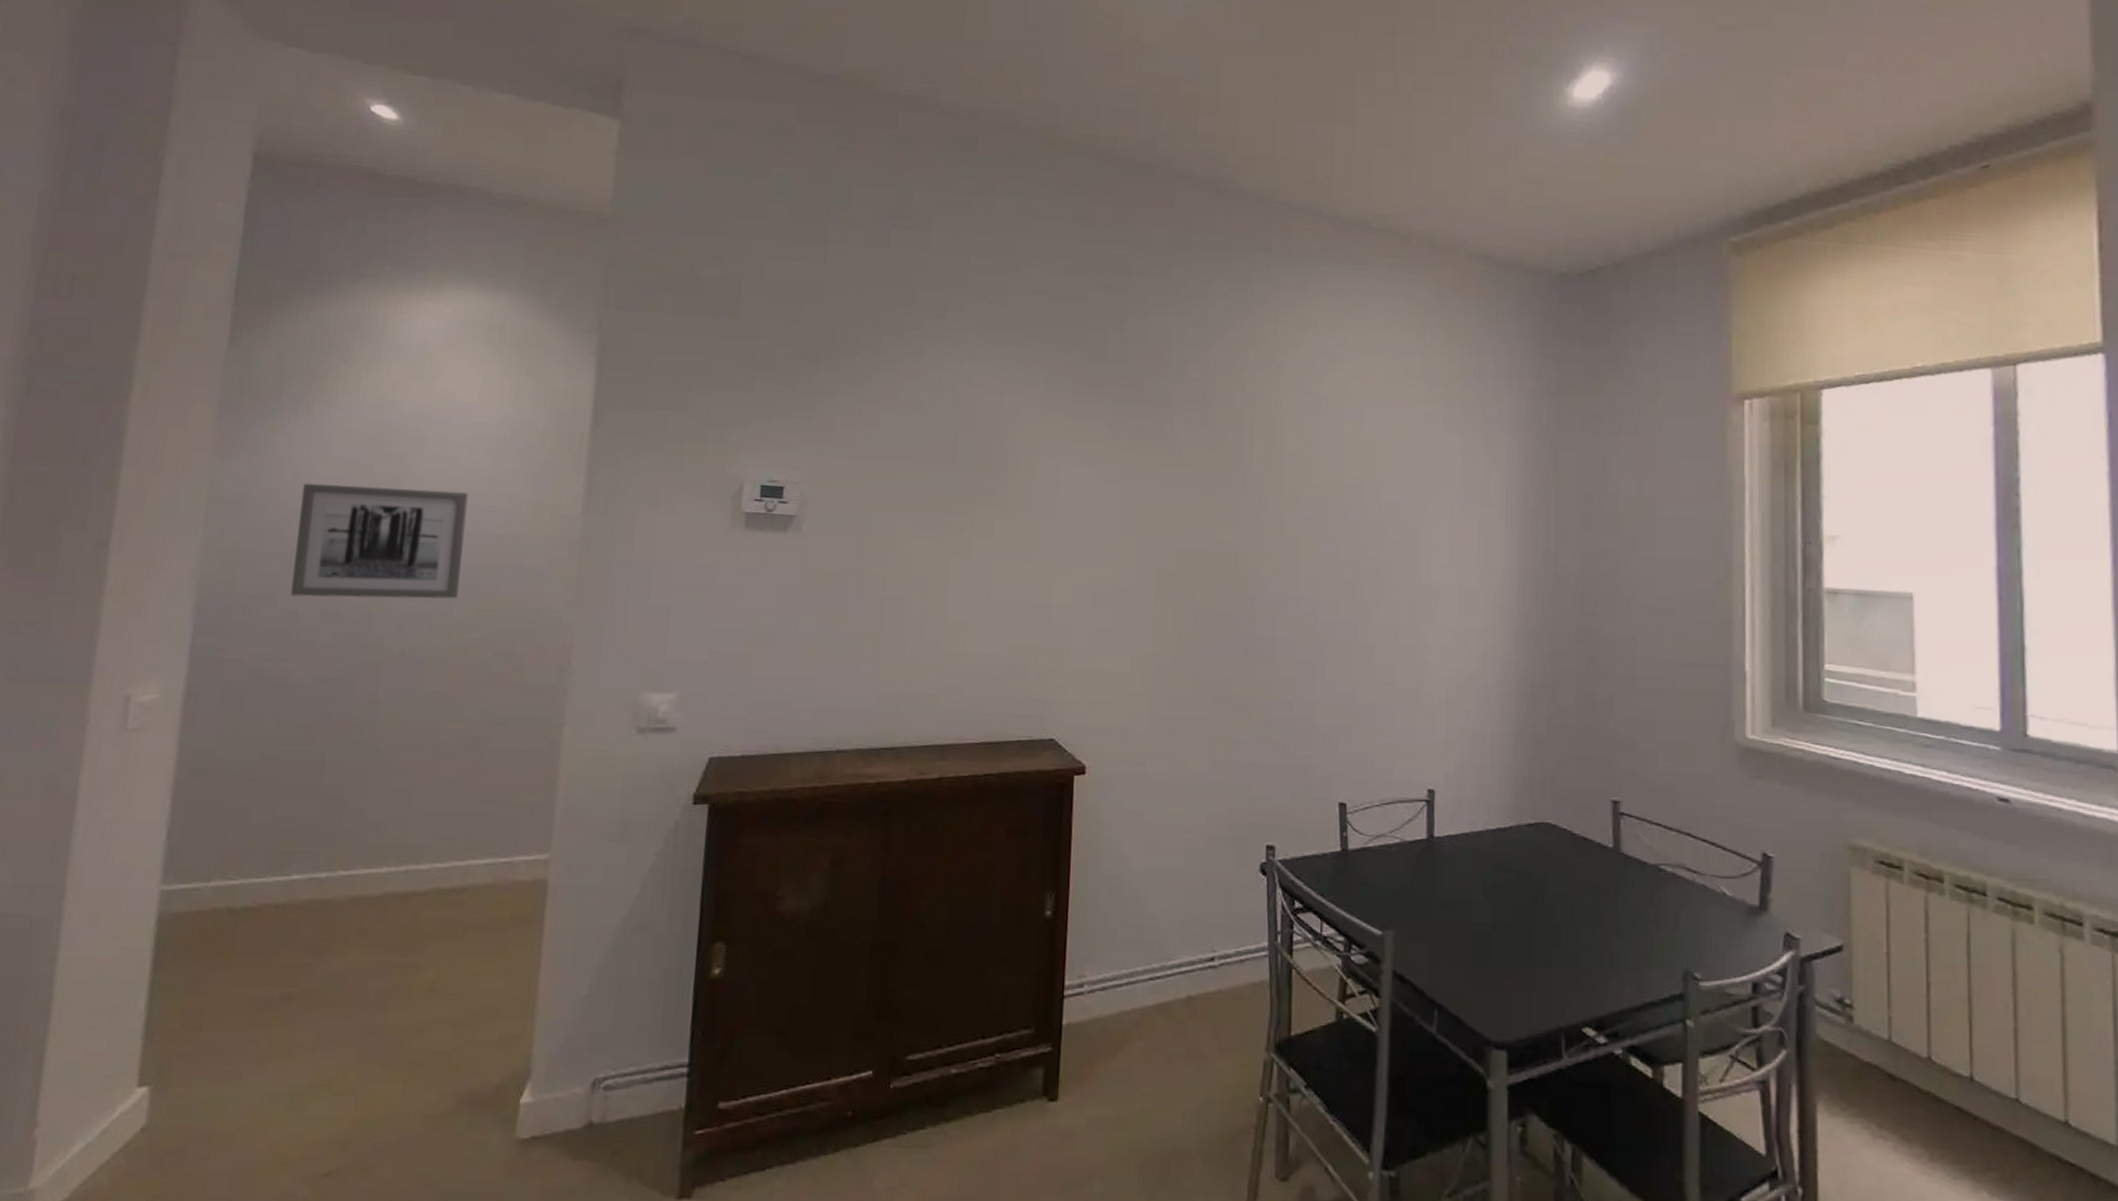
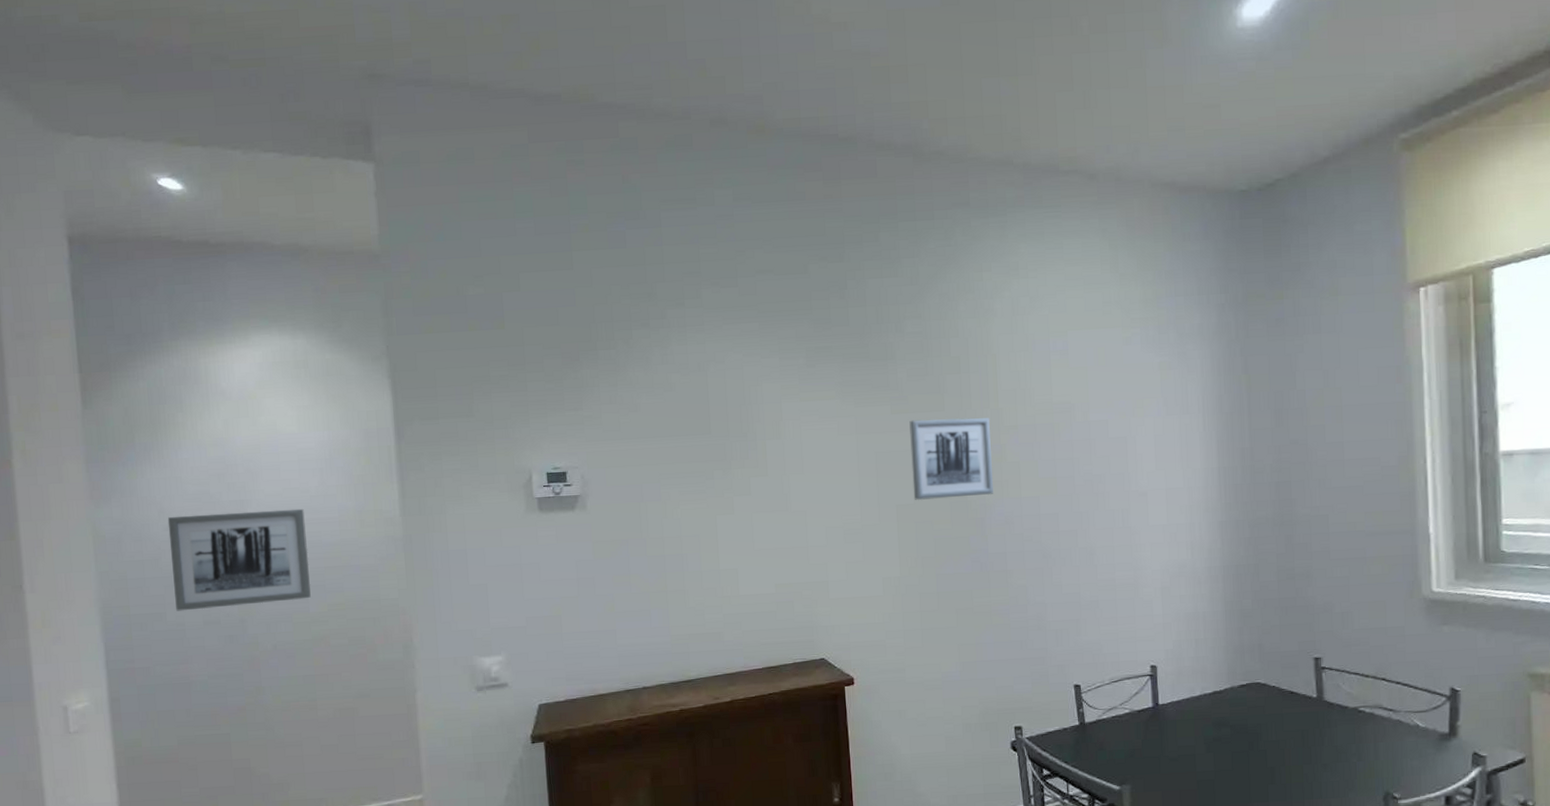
wall art: none [1177,476,1272,571] -> present [909,417,993,501]

